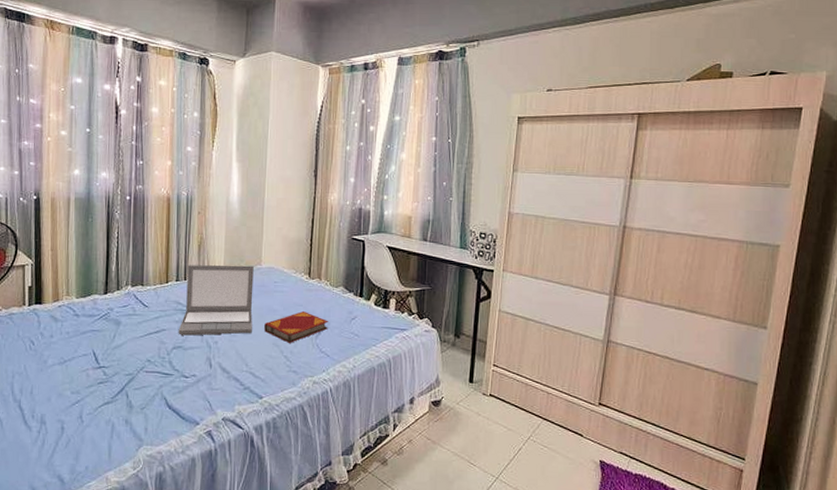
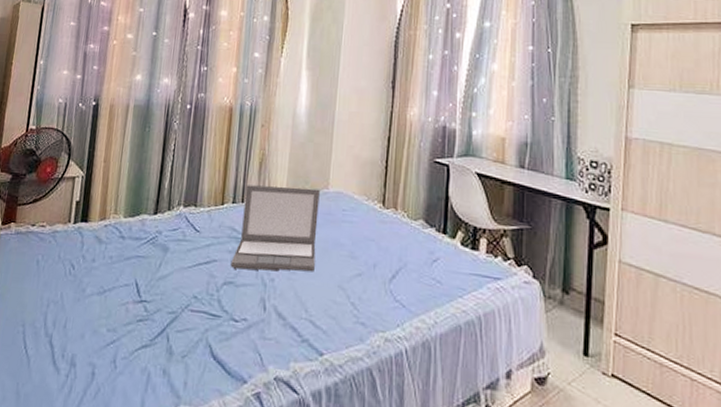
hardback book: present [264,311,328,343] -> none [329,248,405,287]

